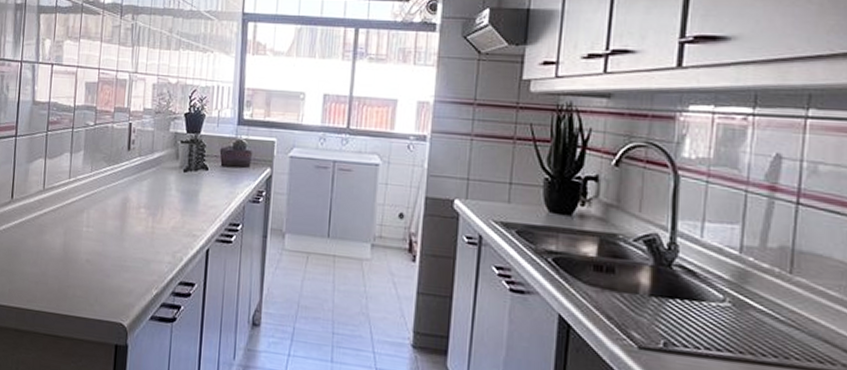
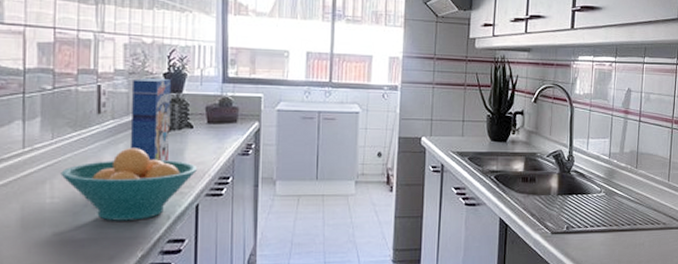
fruit bowl: none [95,185,209,258] -> present [60,148,197,221]
cereal box: none [153,118,192,202] -> present [131,78,172,162]

